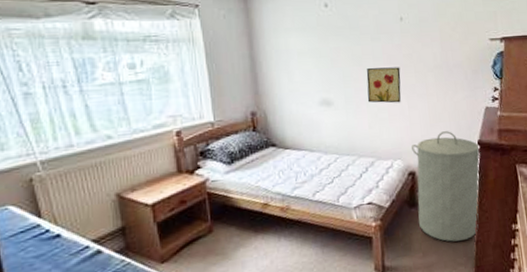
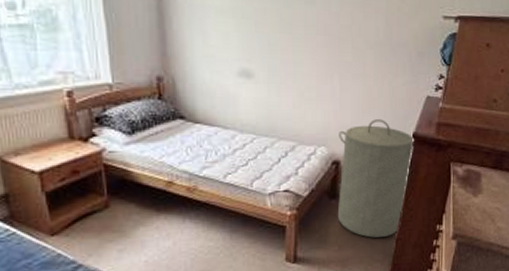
wall art: present [366,67,402,103] -> none [294,36,335,82]

